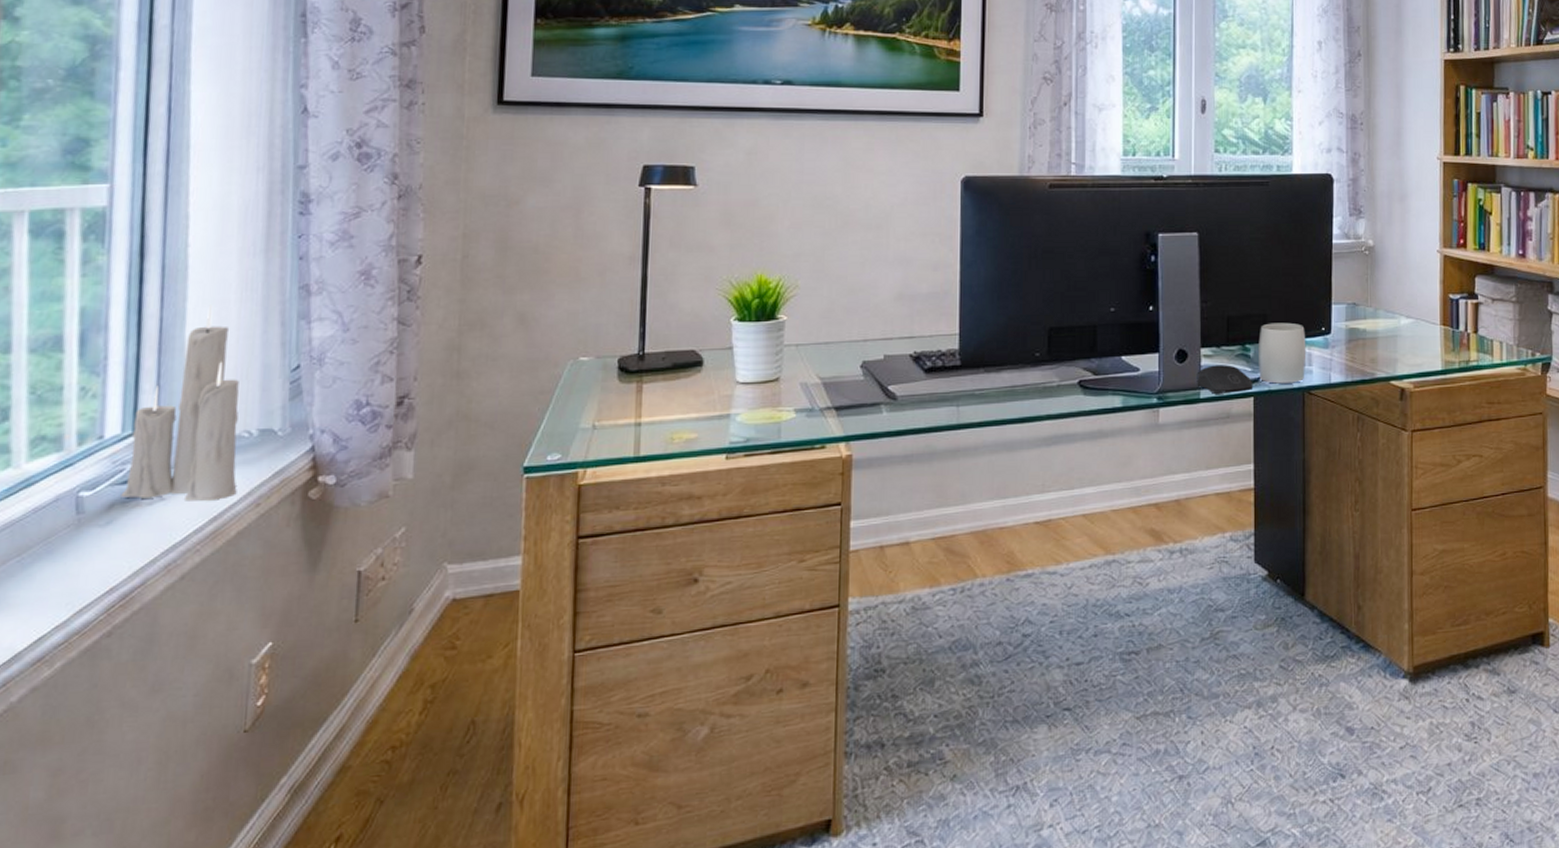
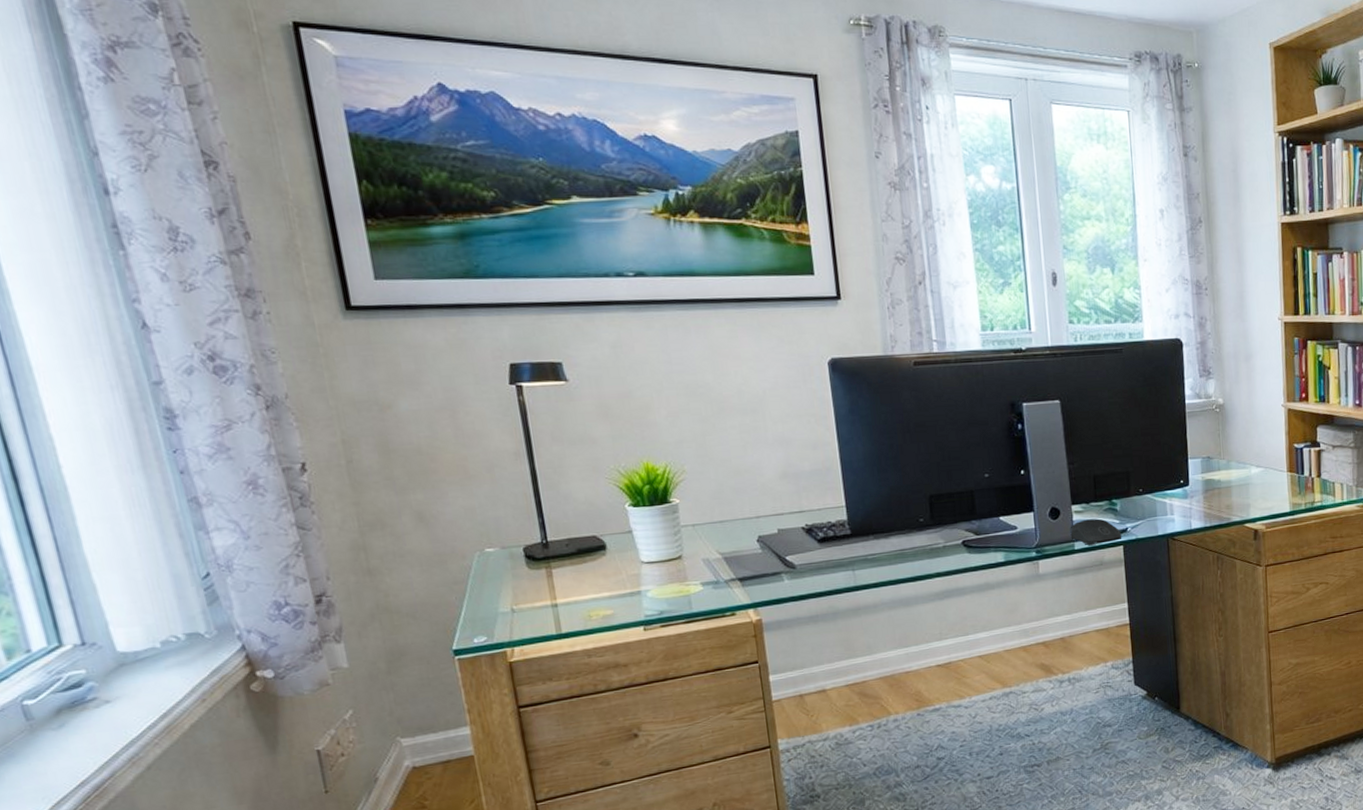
candle: present [120,304,239,502] -> none [55,522,180,703]
mug: present [1258,322,1306,384] -> none [1123,477,1168,533]

